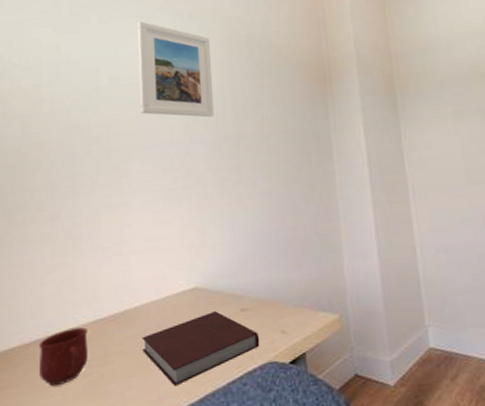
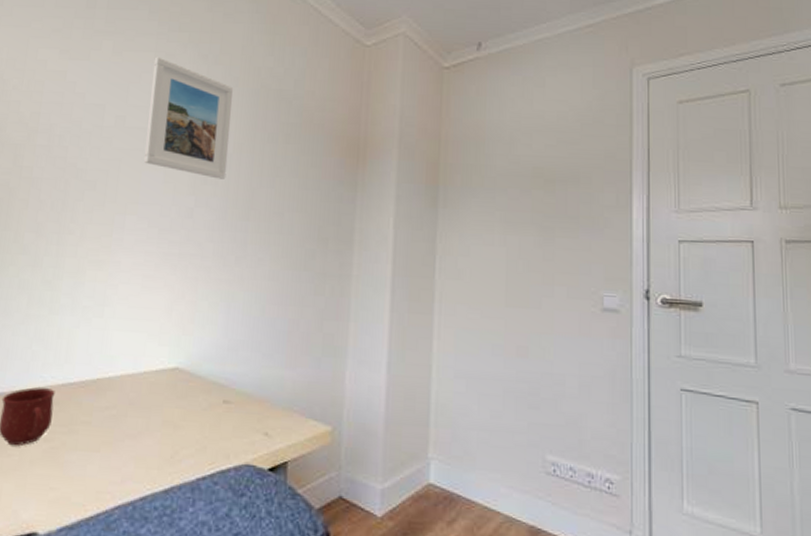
notebook: present [142,311,260,386] -> none [110,397,239,471]

